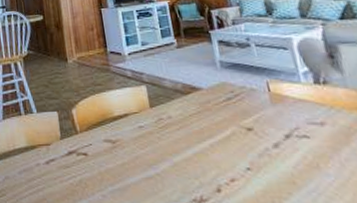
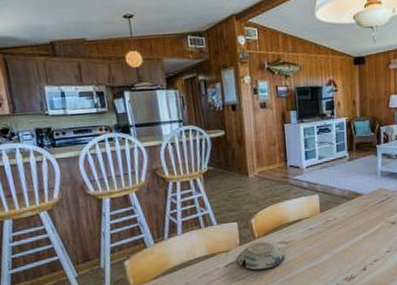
decorative bowl: none [58,137,113,172] -> present [236,241,285,270]

